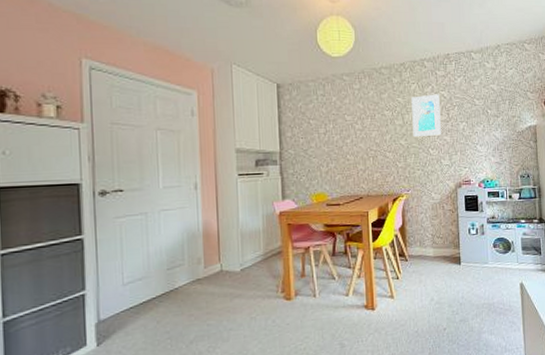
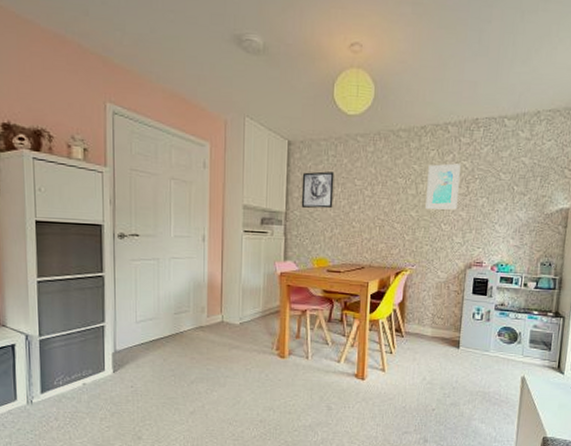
wall art: none [293,110,326,146] -> present [301,171,335,209]

